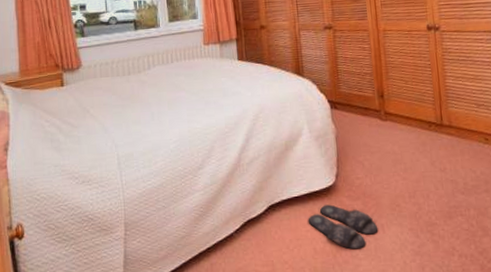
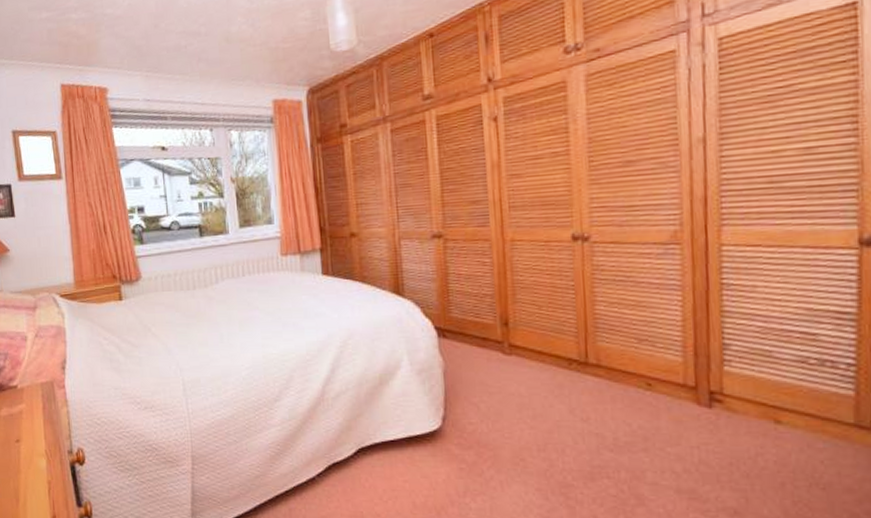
slippers: present [308,204,378,250] -> none [406,452,496,508]

